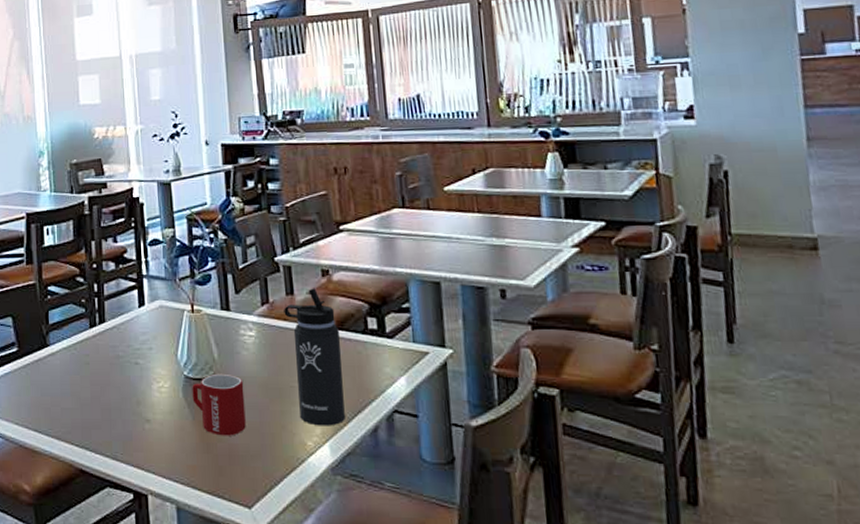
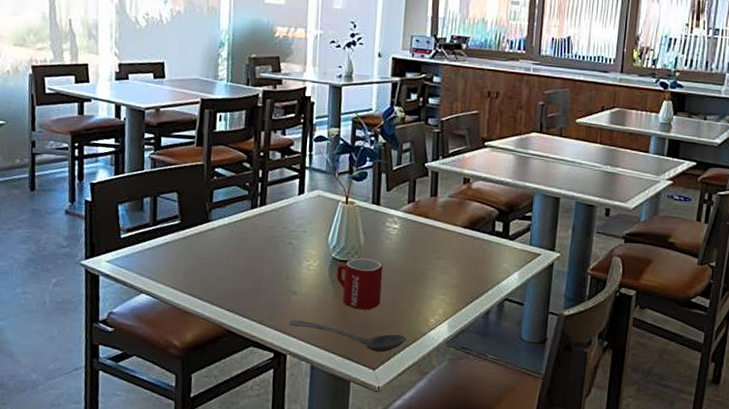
stirrer: none [146,451,284,487] -> present [289,319,408,353]
thermos bottle: present [284,288,345,426] -> none [426,192,471,308]

